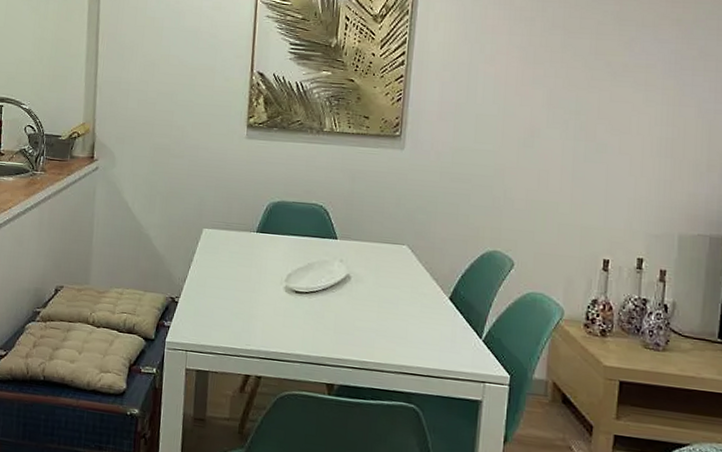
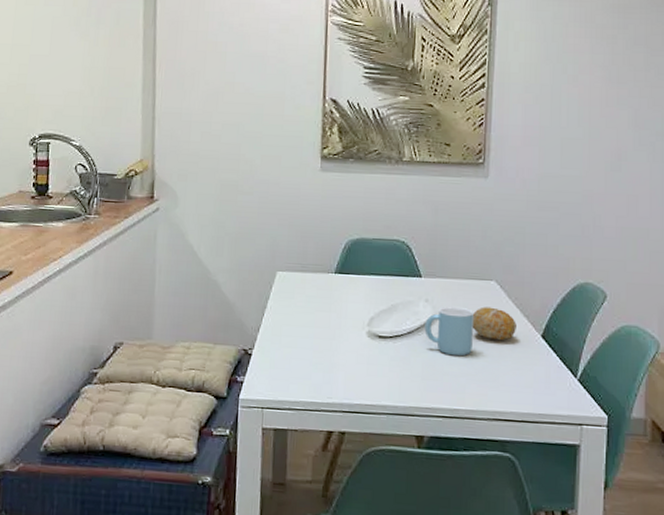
mug: none [338,267,385,313] -> present [424,306,473,356]
fruit: none [383,269,426,301] -> present [472,307,516,340]

